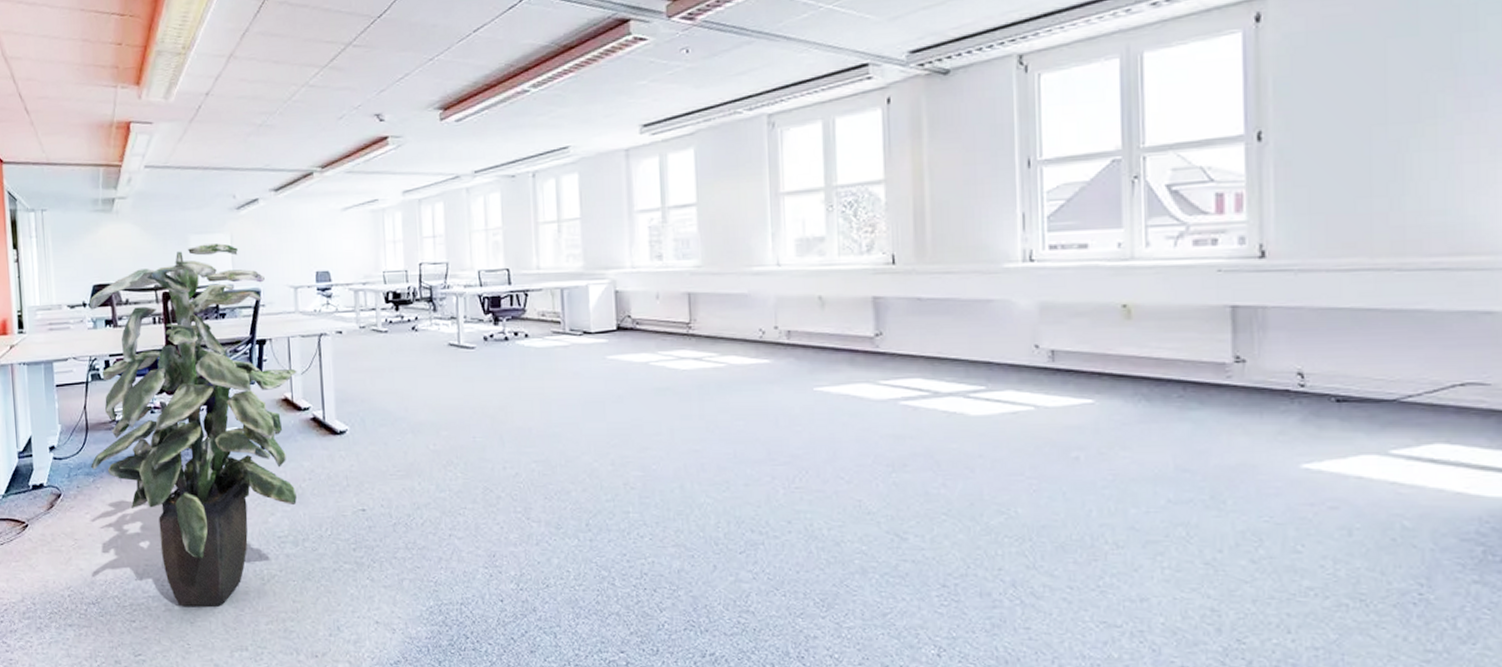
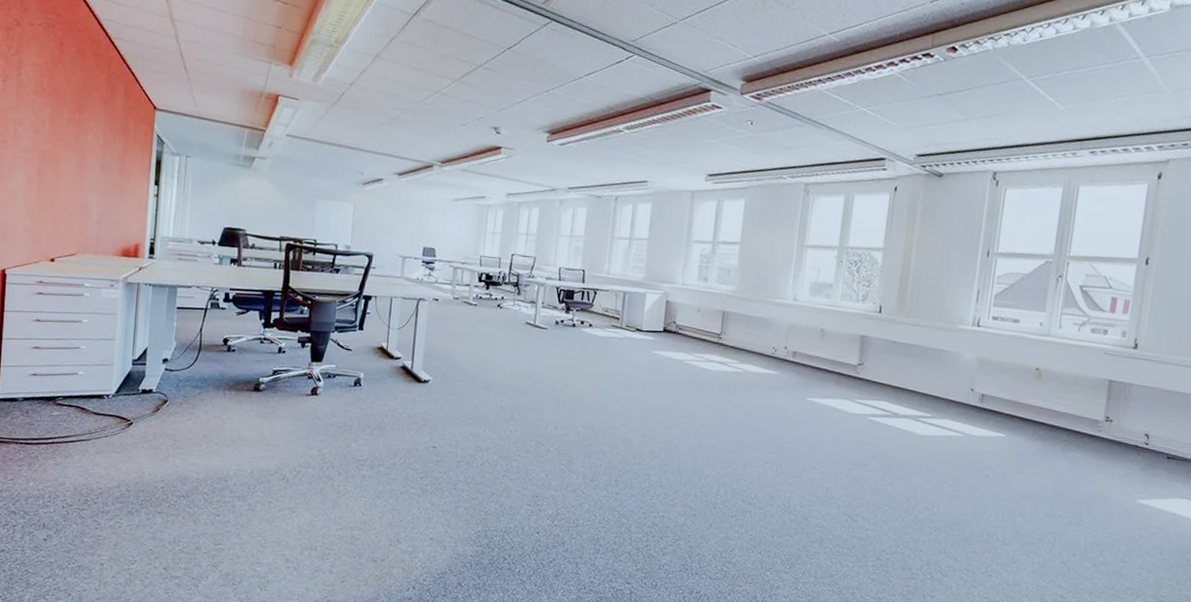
indoor plant: present [89,243,297,607] -> none [199,208,395,512]

